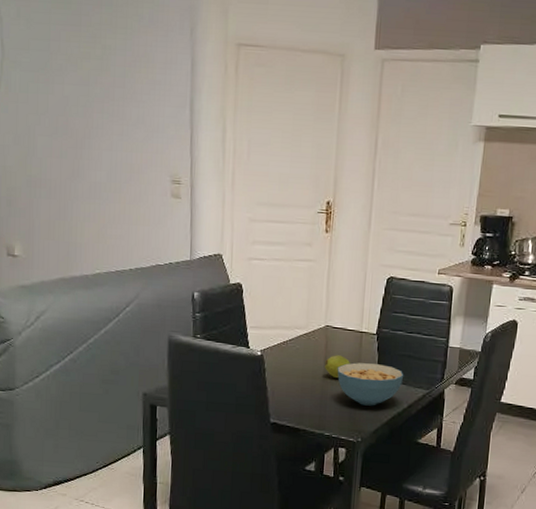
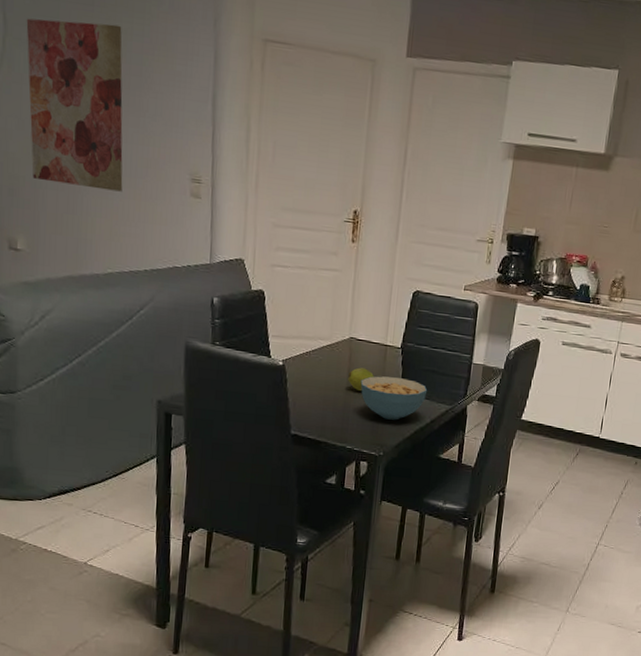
wall art: none [21,41,109,197] -> present [26,18,123,192]

